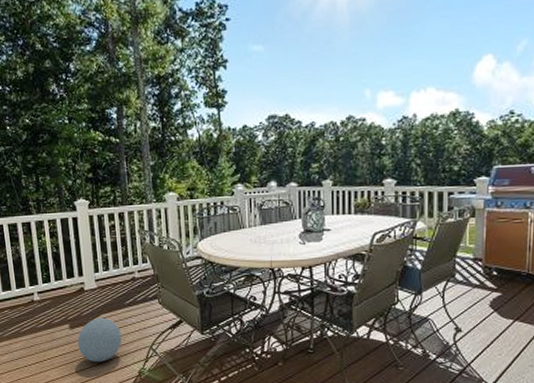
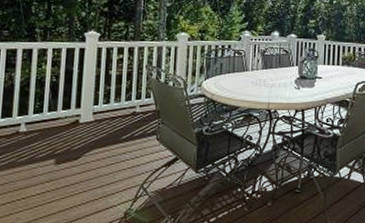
decorative ball: present [77,317,122,363] -> none [60,153,112,203]

